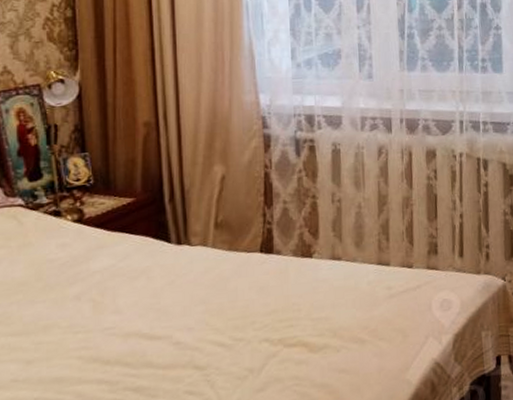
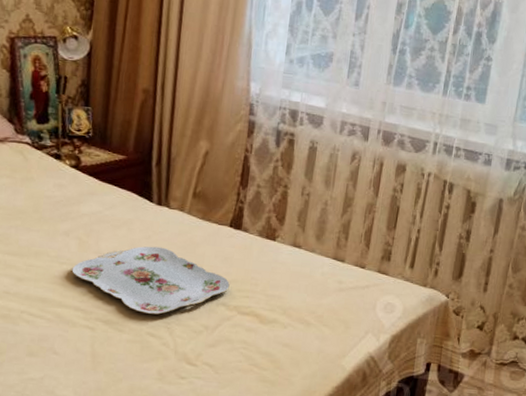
serving tray: none [88,290,270,370] -> present [71,246,230,315]

